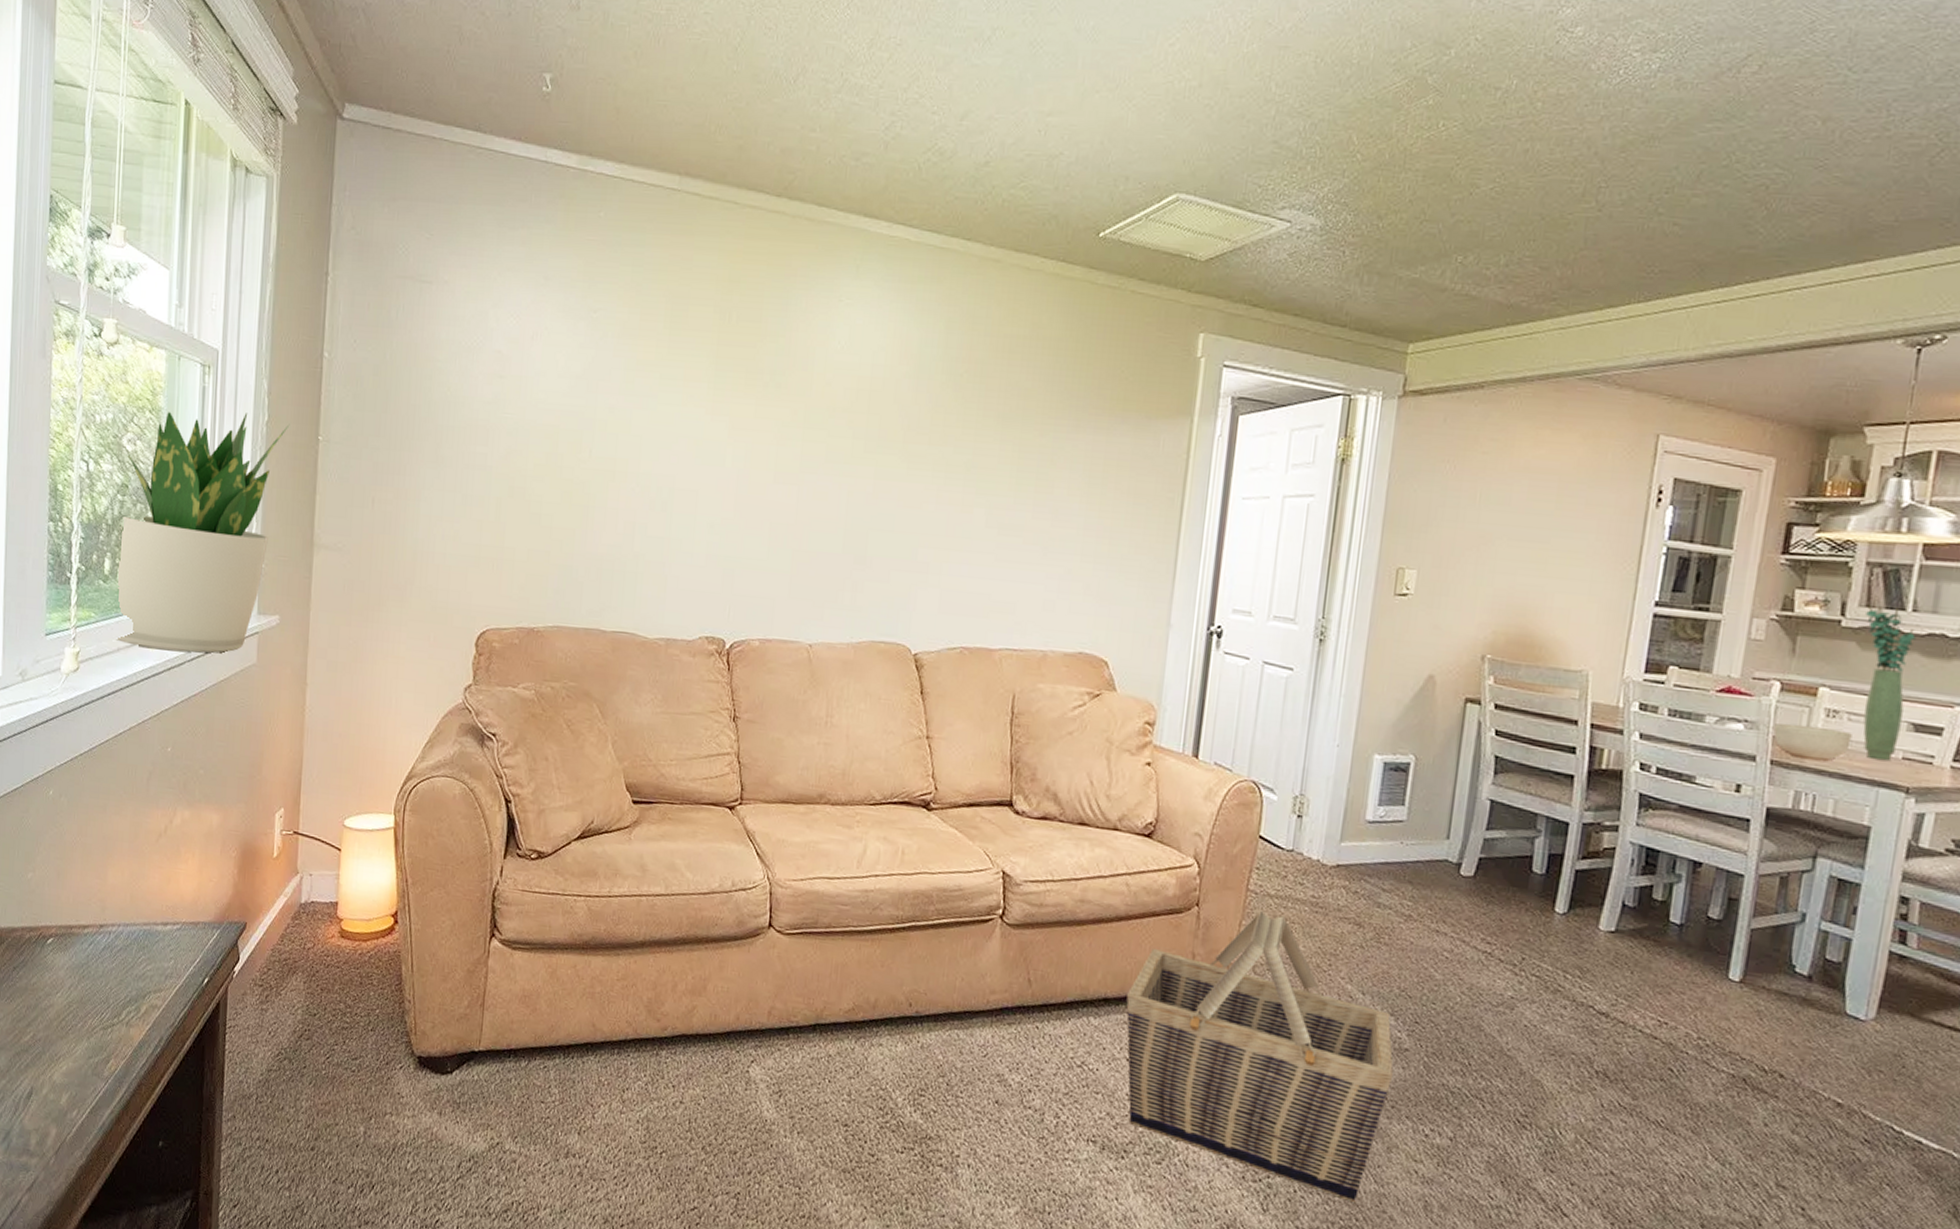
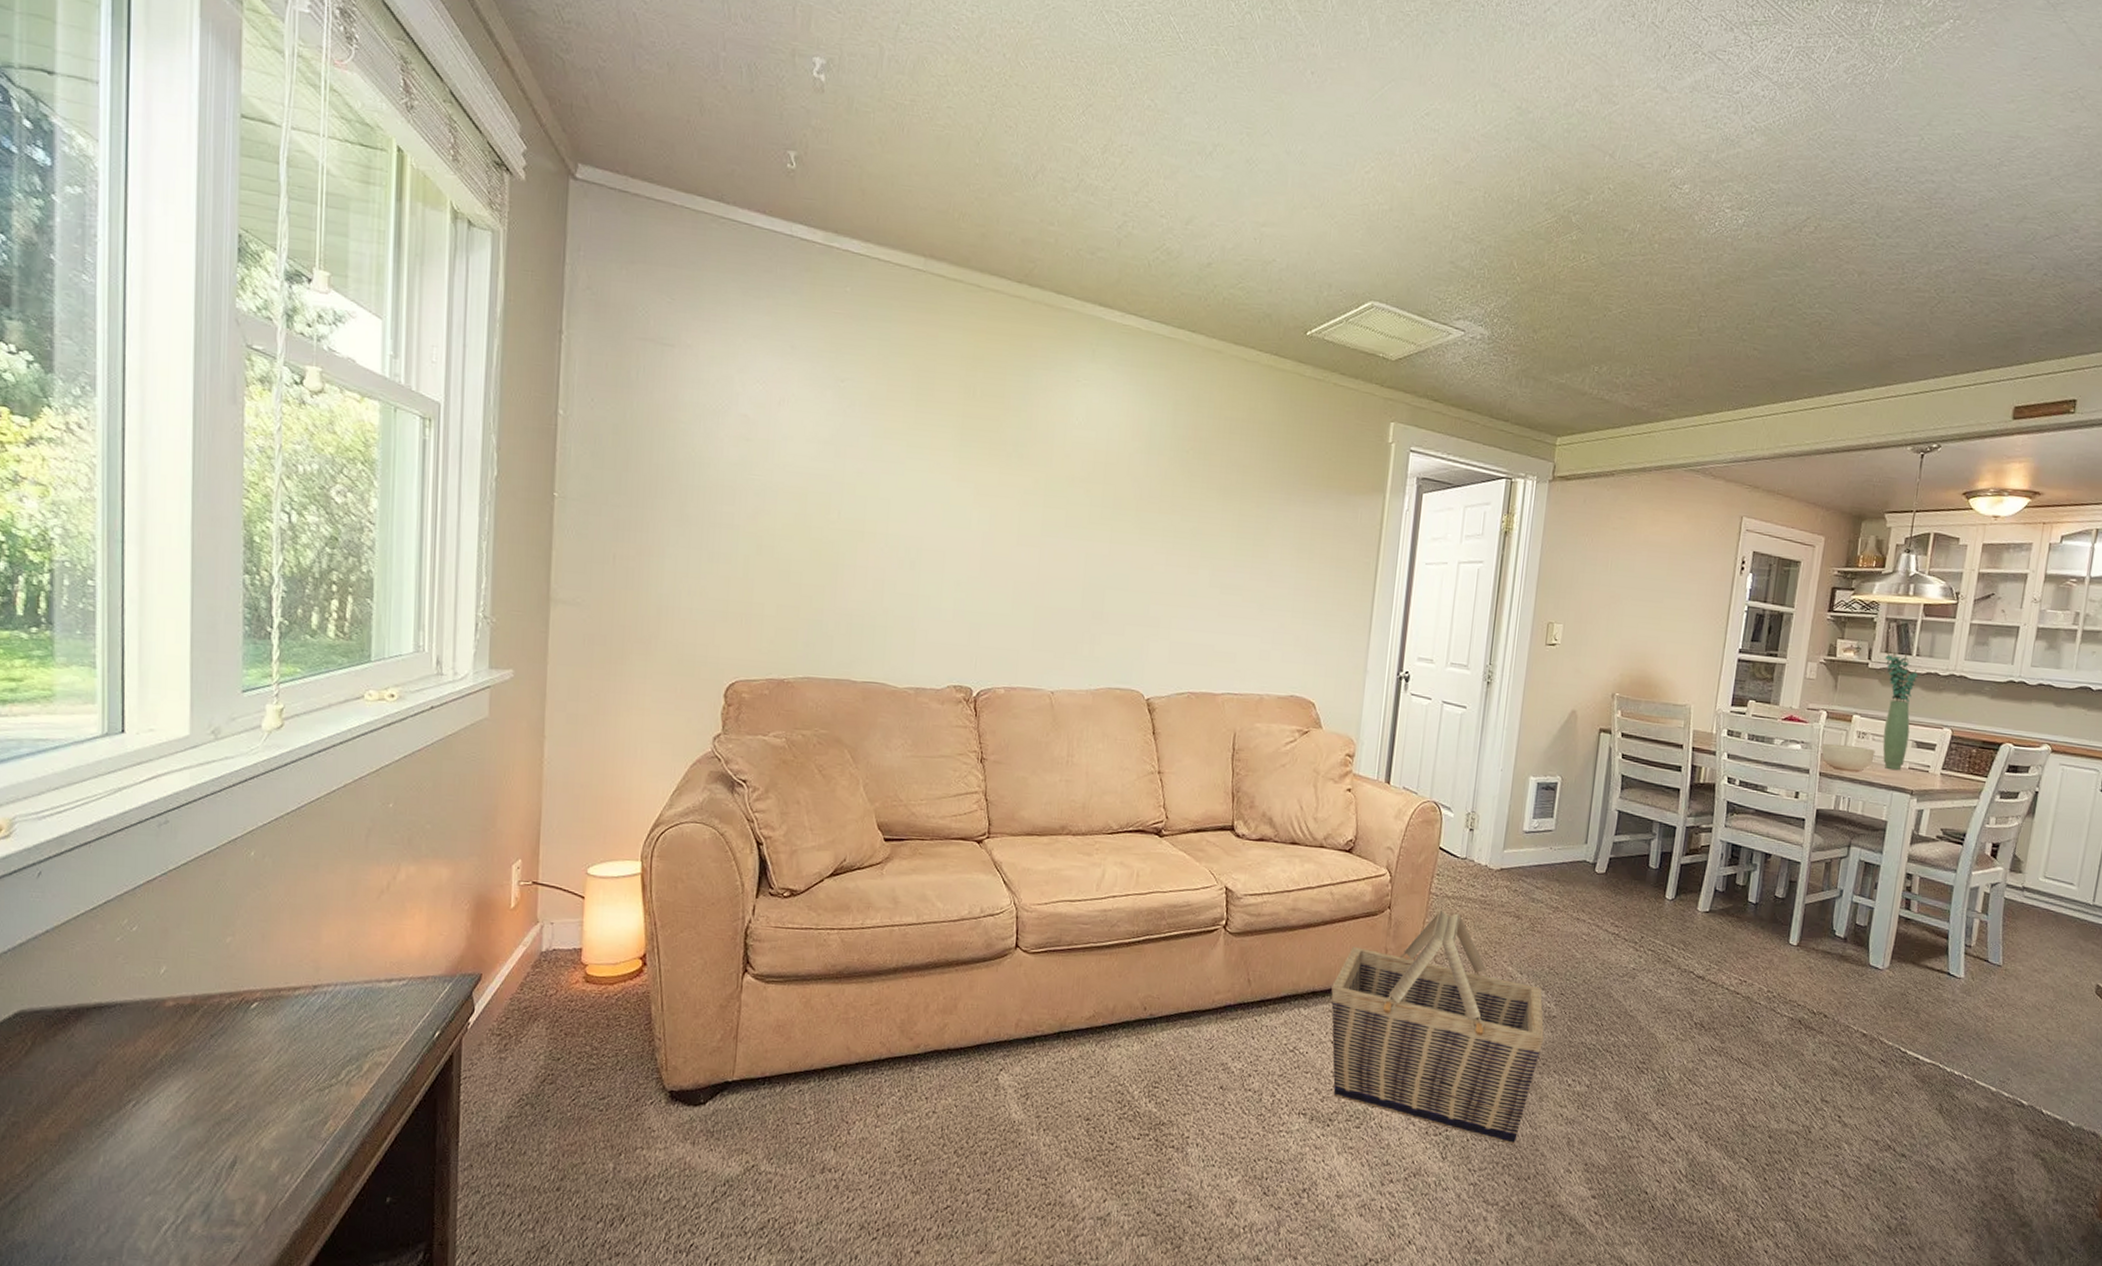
planter: present [115,412,290,653] -> none [326,464,522,708]

